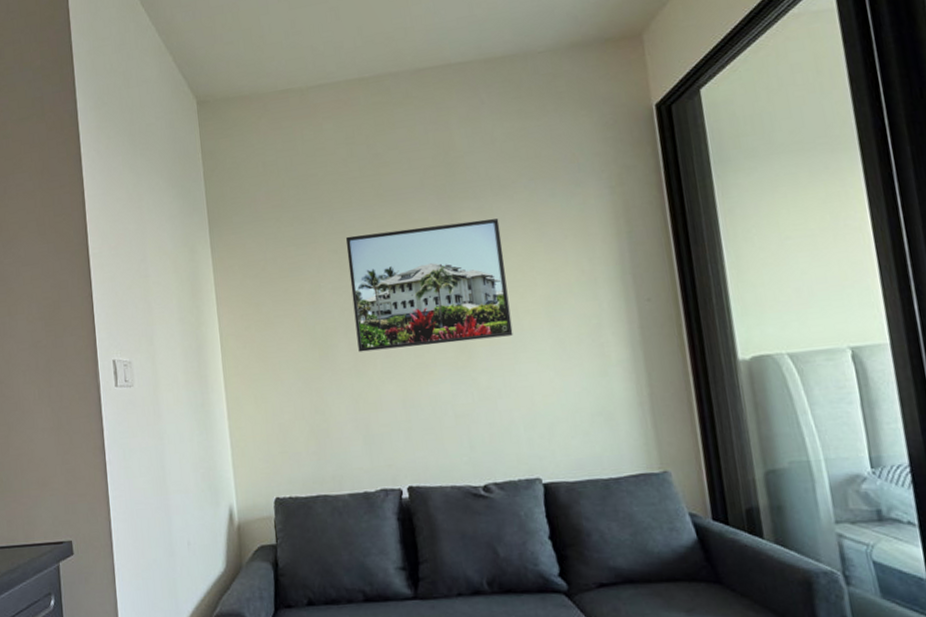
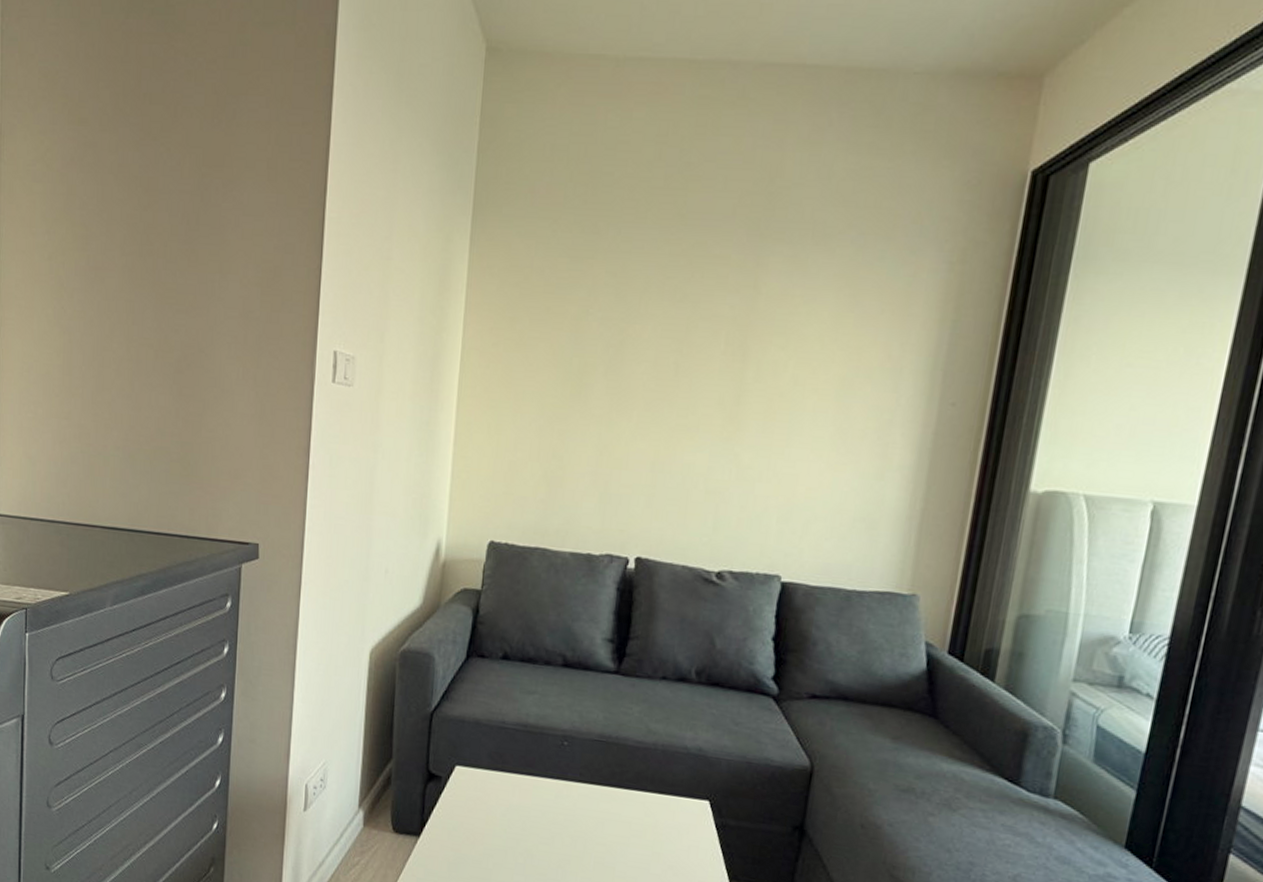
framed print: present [345,218,513,352] -> none [615,259,812,414]

